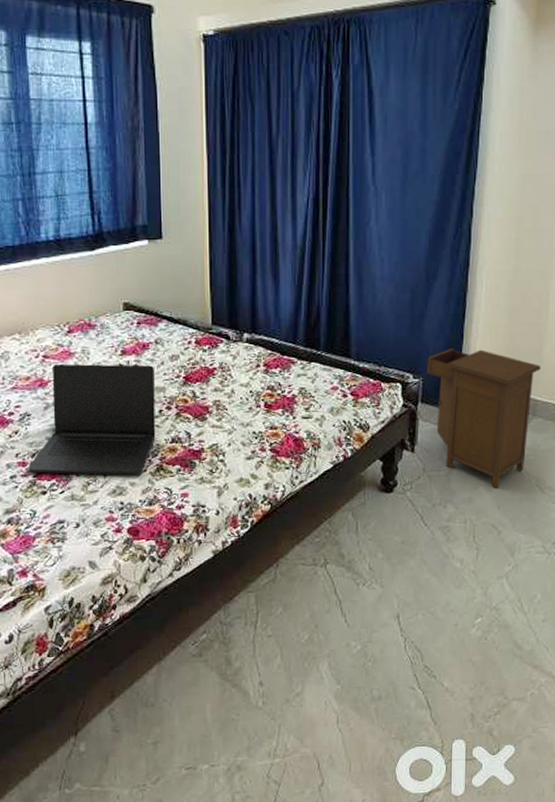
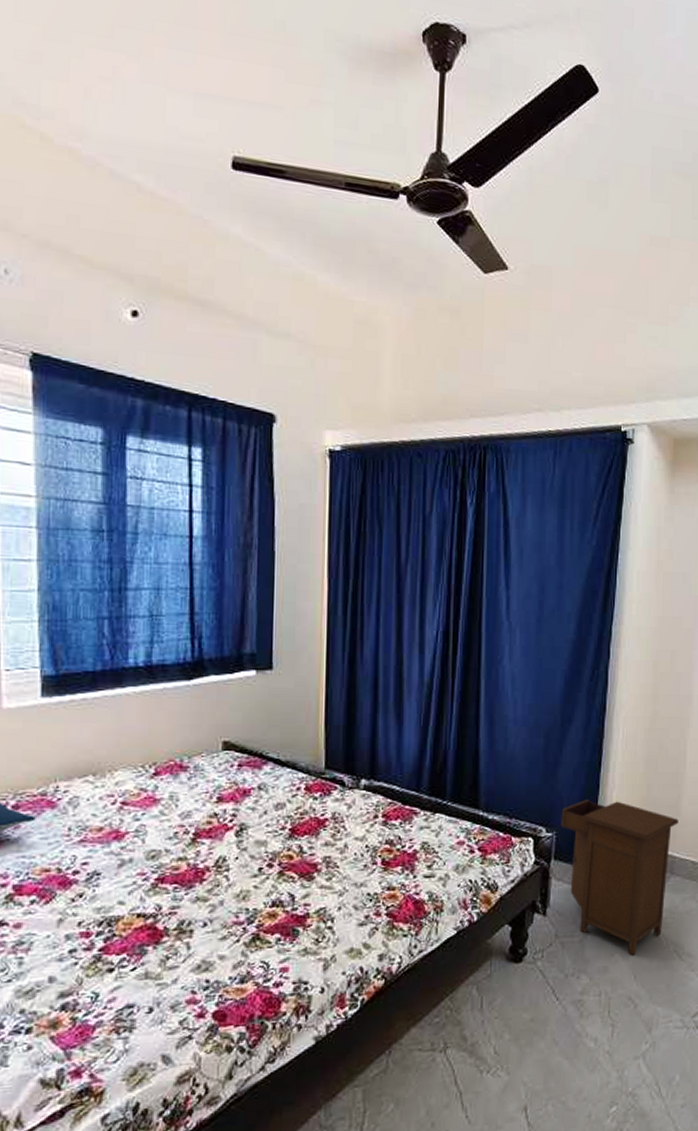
laptop: present [28,363,156,475] -> none [92,812,257,947]

